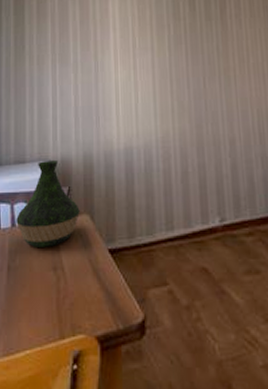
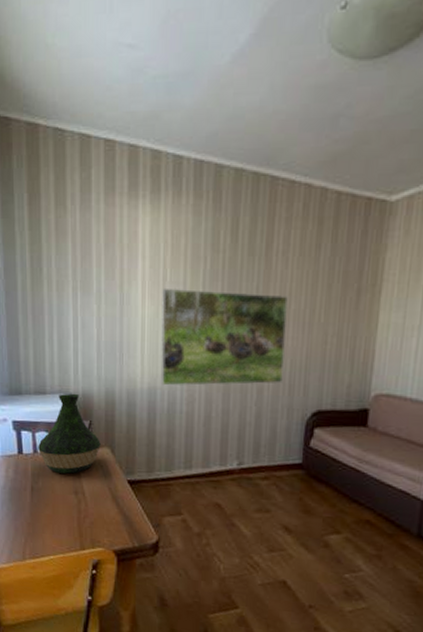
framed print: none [131,52,252,145] -> present [160,288,288,386]

